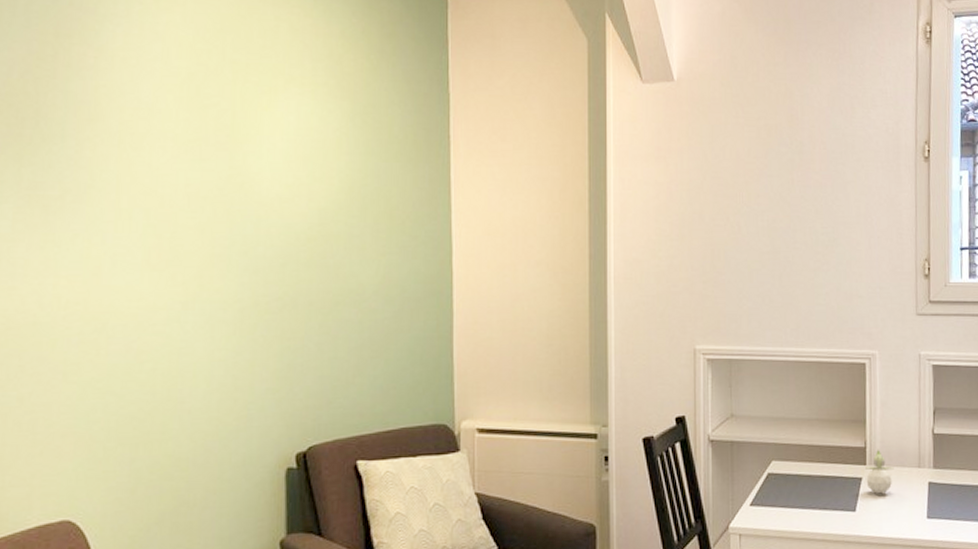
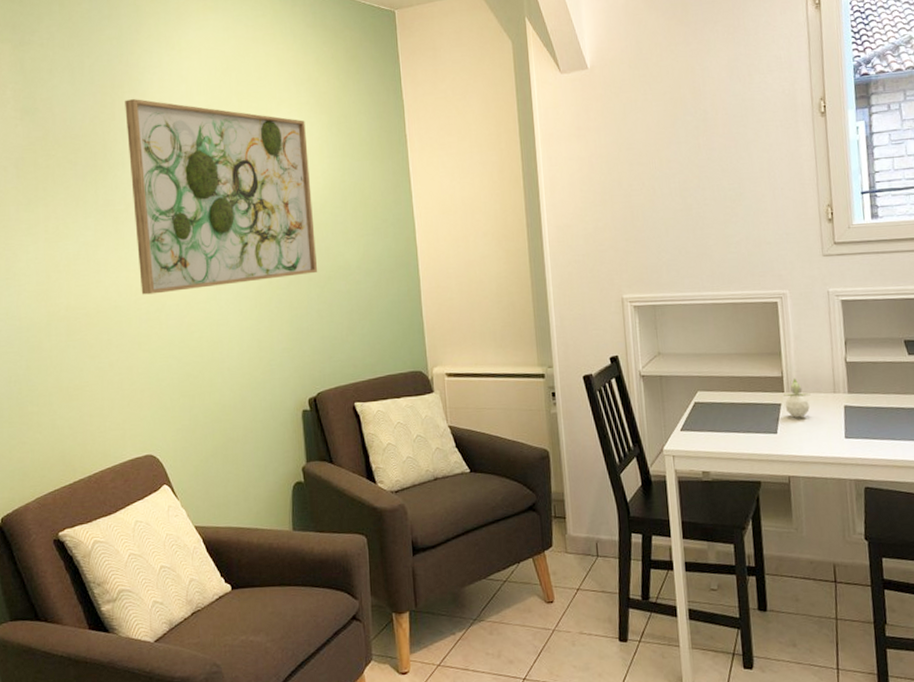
wall art: none [71,54,322,310] -> present [125,99,318,295]

